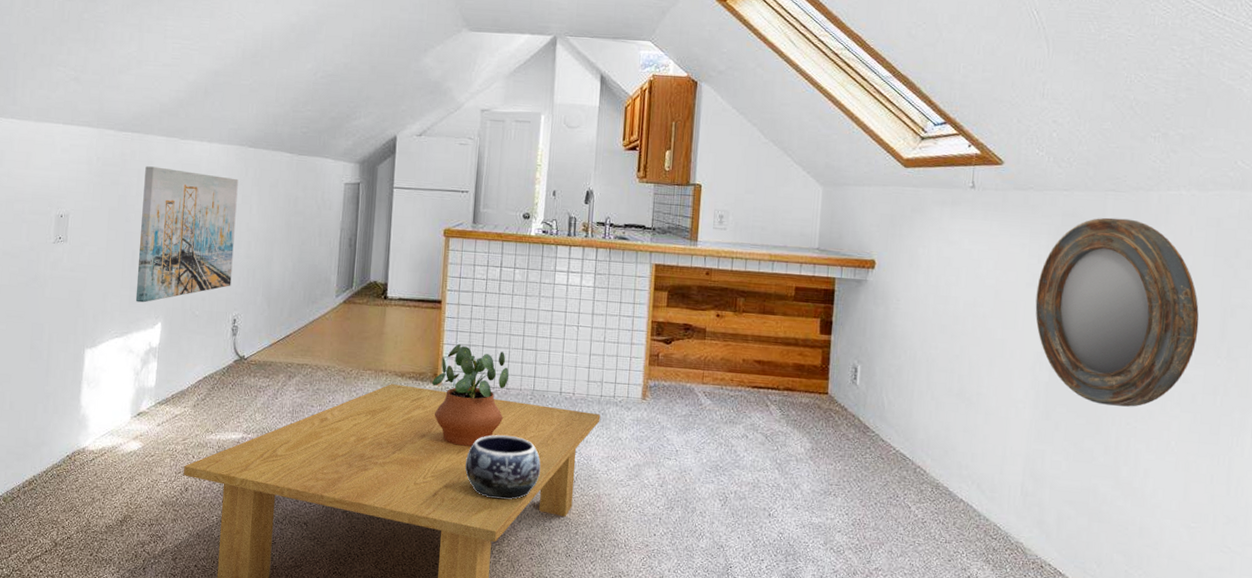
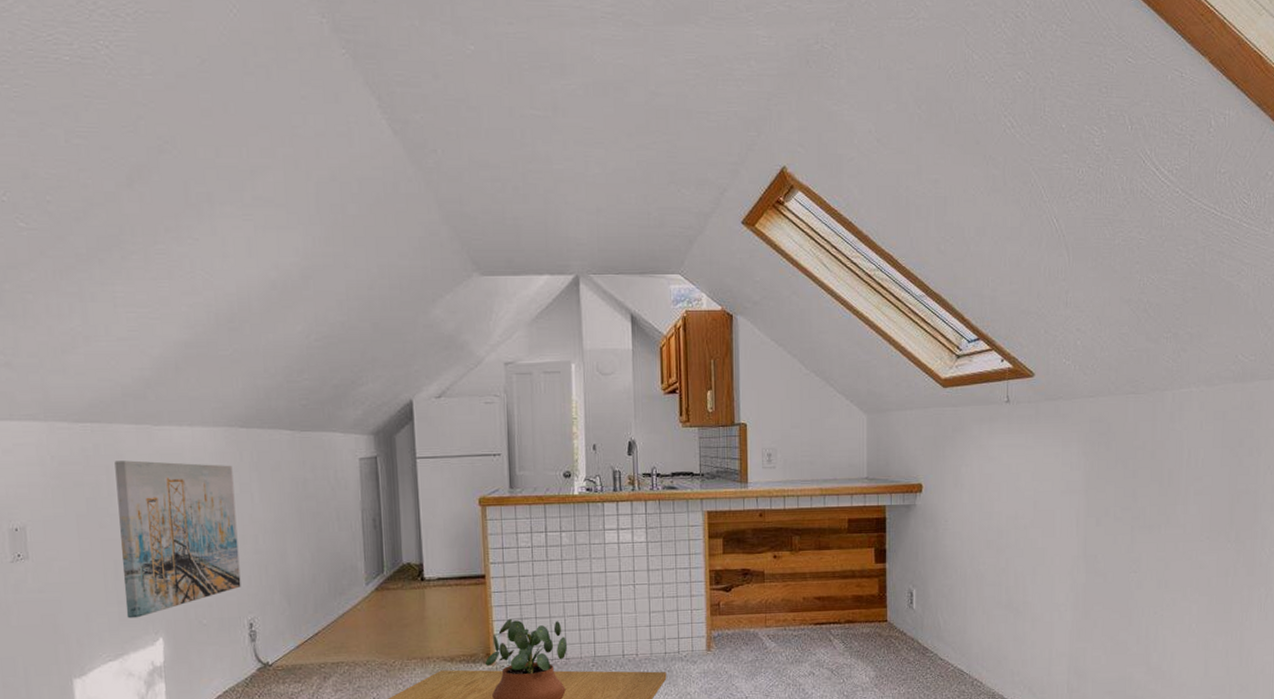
home mirror: present [1035,217,1199,407] -> none [1070,419,1211,598]

